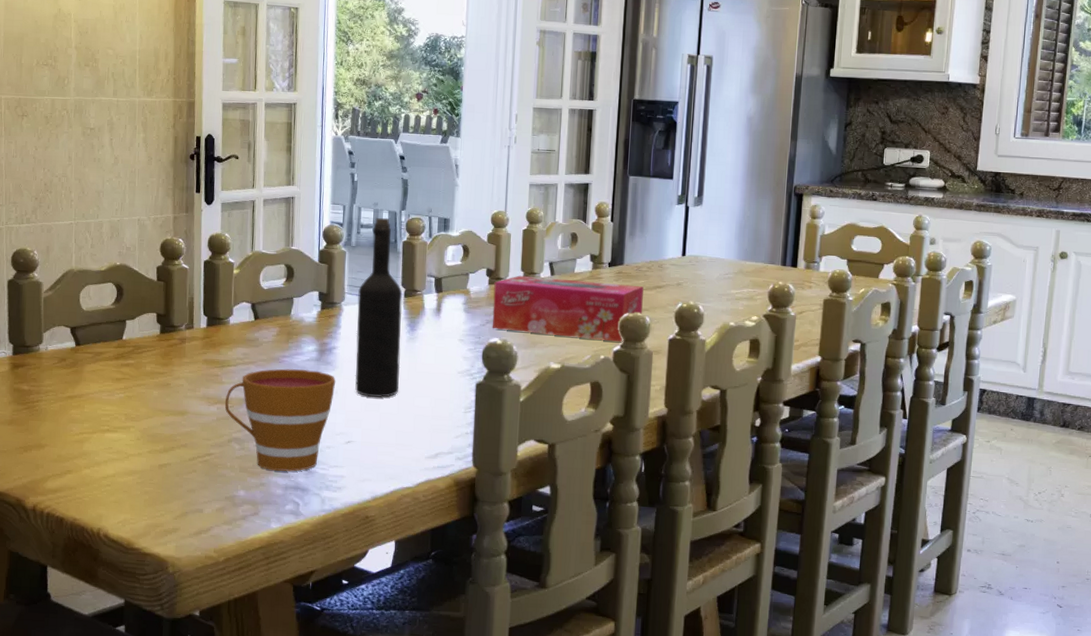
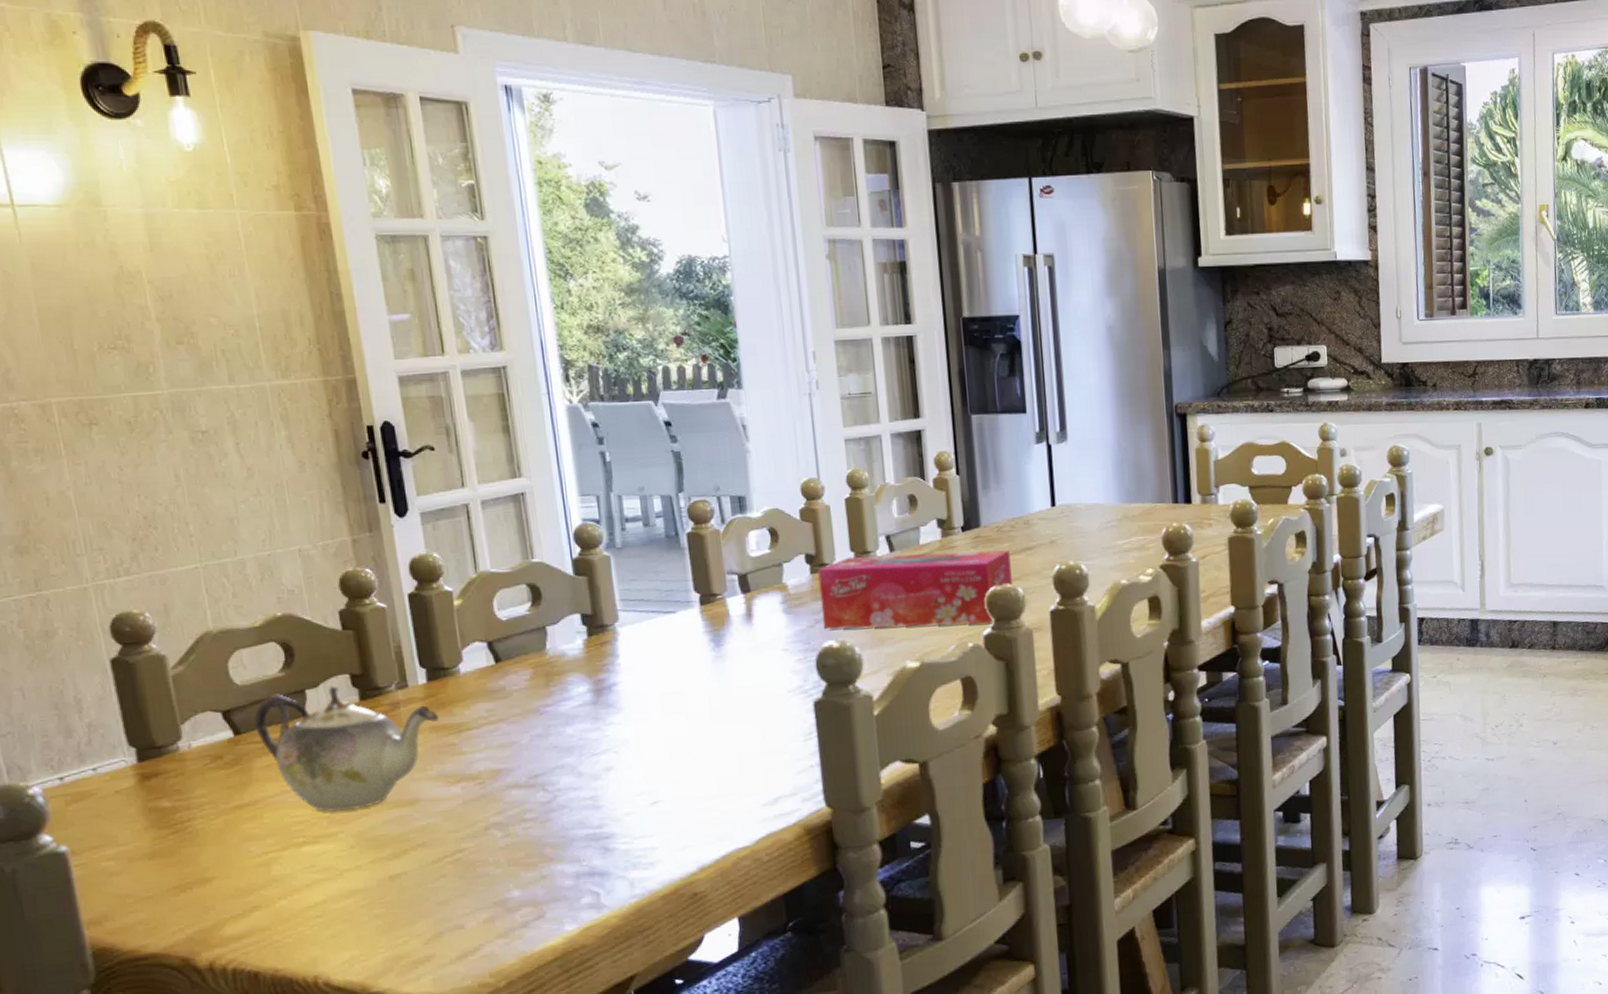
teapot: none [89,319,211,412] -> present [253,685,440,812]
cup: present [224,368,336,471] -> none [471,717,625,857]
wine bottle: present [355,217,403,398] -> none [635,505,713,741]

